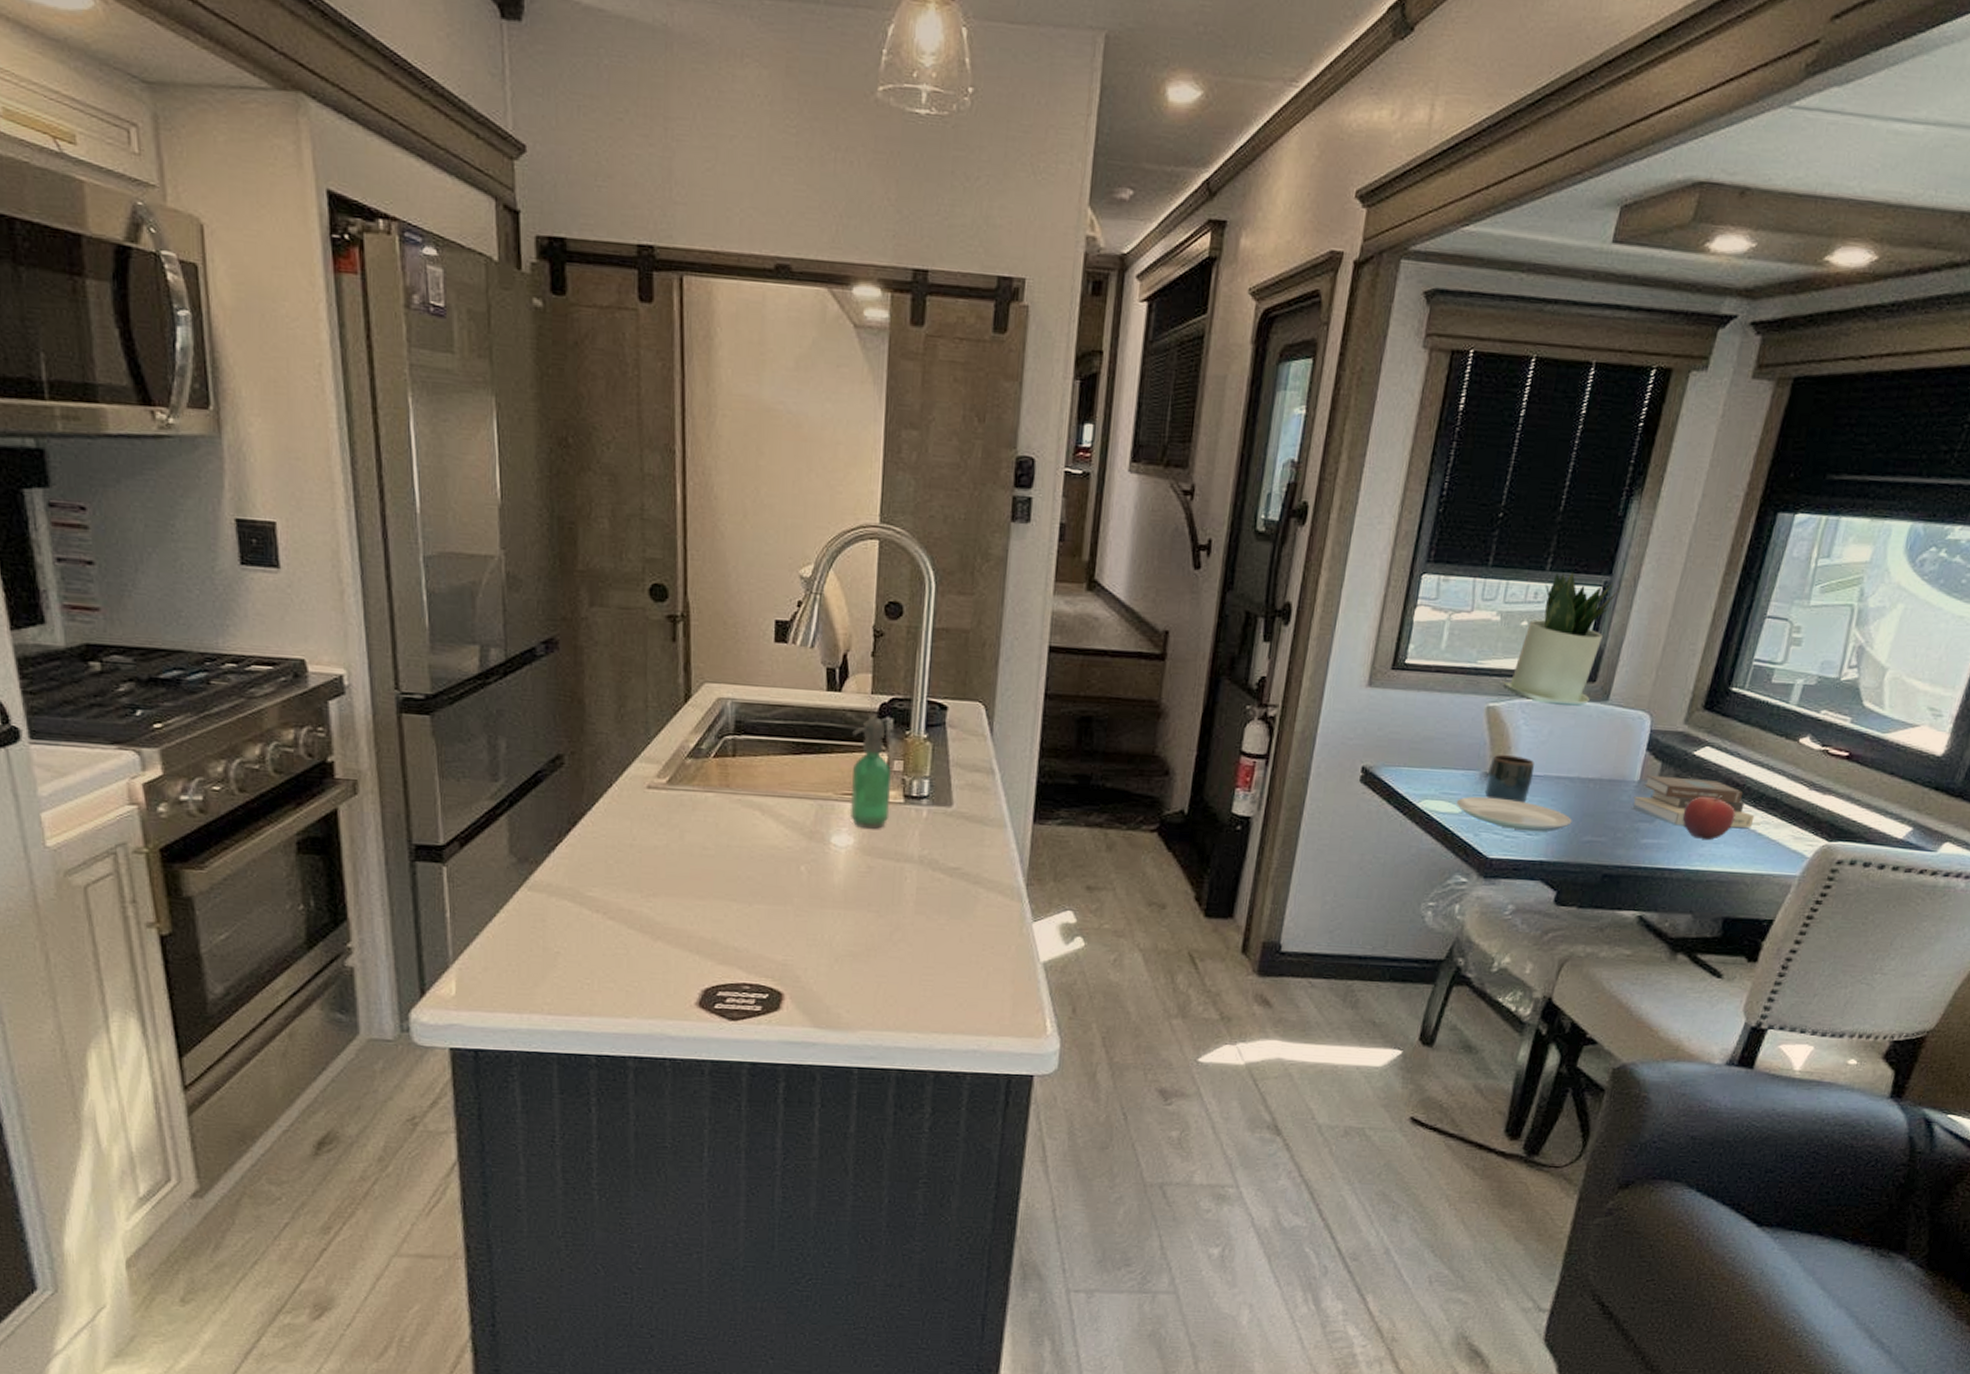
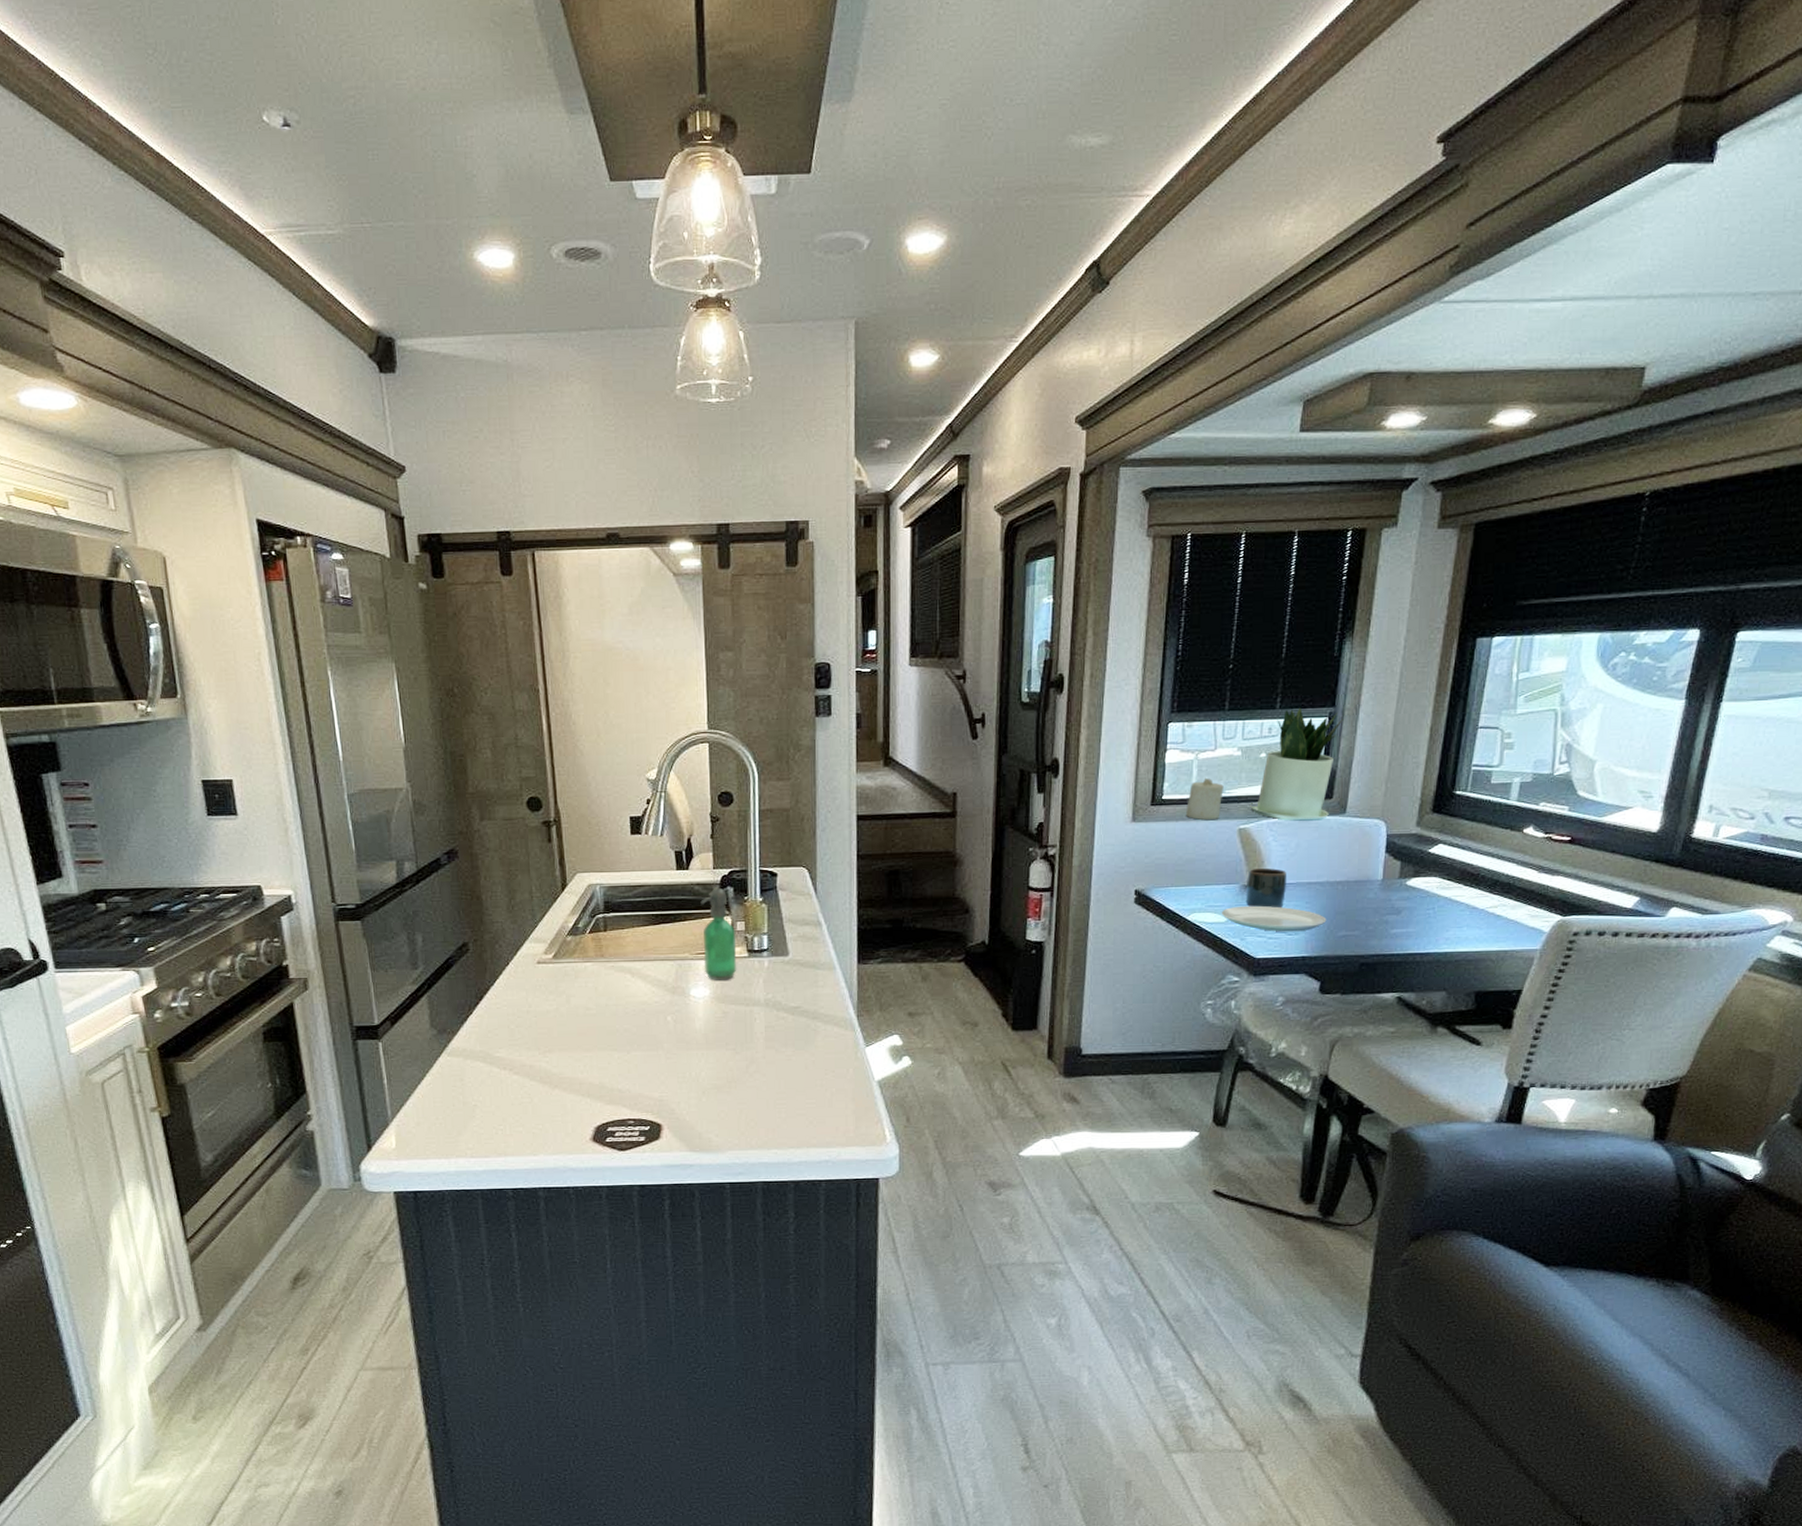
candle: none [1429,642,1477,693] -> present [1185,777,1224,820]
books: present [1630,774,1755,828] -> none [1378,873,1492,915]
fruit: present [1682,794,1736,840] -> none [1426,884,1474,925]

